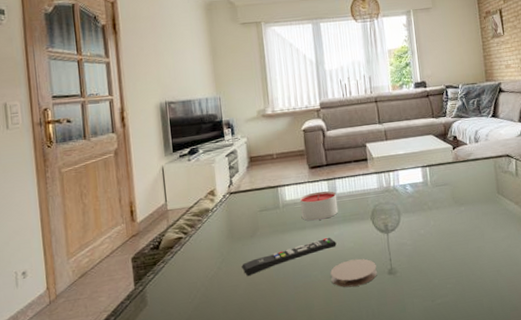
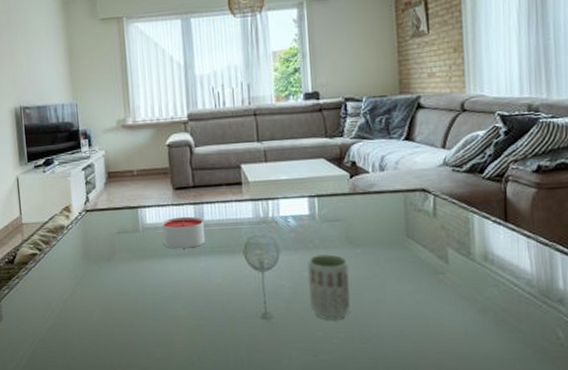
remote control: present [242,237,337,277] -> none [97,269,202,303]
coaster: present [330,258,377,288] -> none [194,297,249,328]
cup: none [423,213,459,269] -> present [307,253,351,320]

